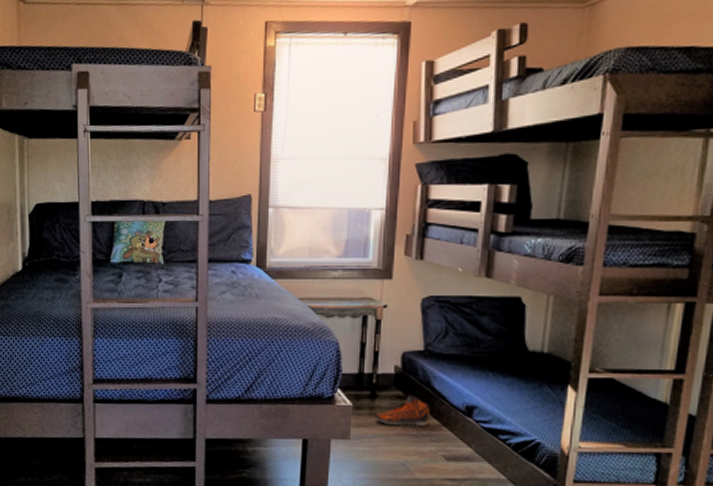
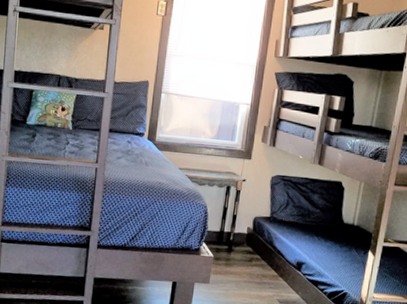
sneaker: present [375,395,430,426] -> none [230,250,271,276]

